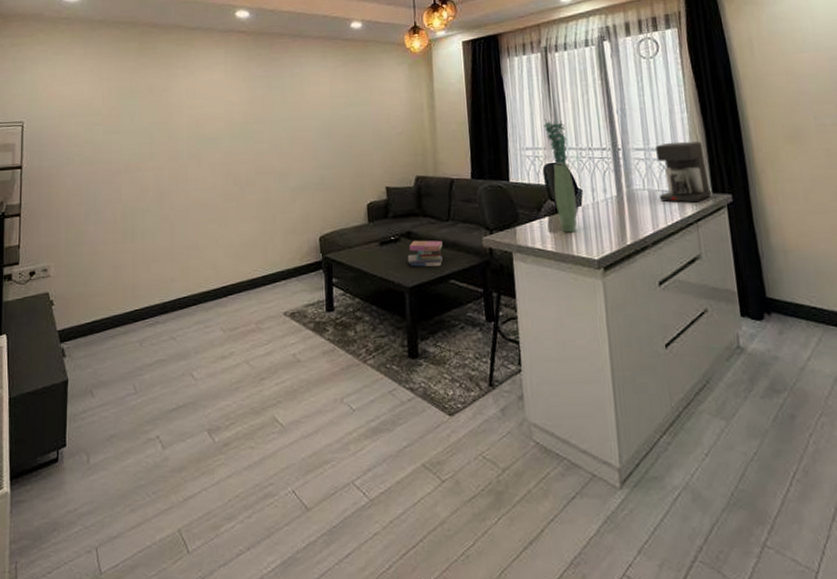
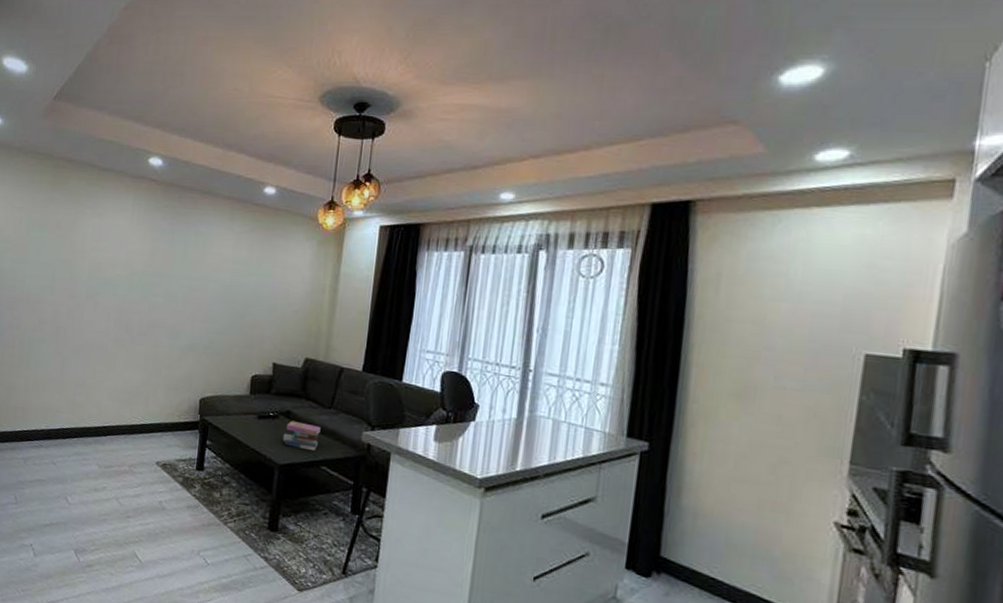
vase: present [543,119,577,233] -> none [447,324,475,447]
coffee maker: present [655,141,712,203] -> none [563,373,628,443]

